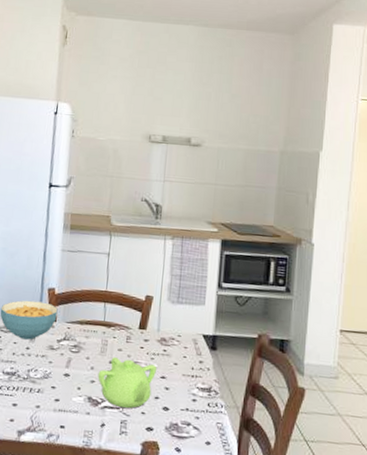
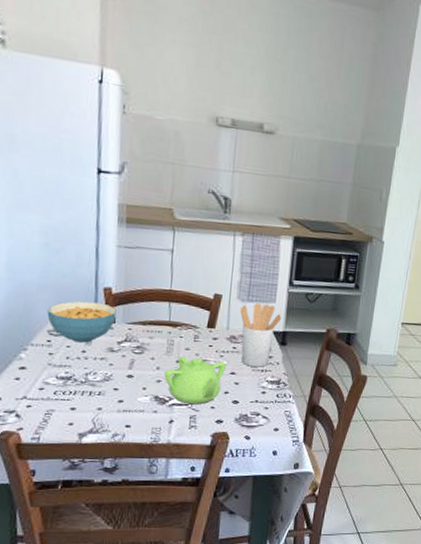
utensil holder: none [170,305,212,373] -> present [240,303,282,367]

